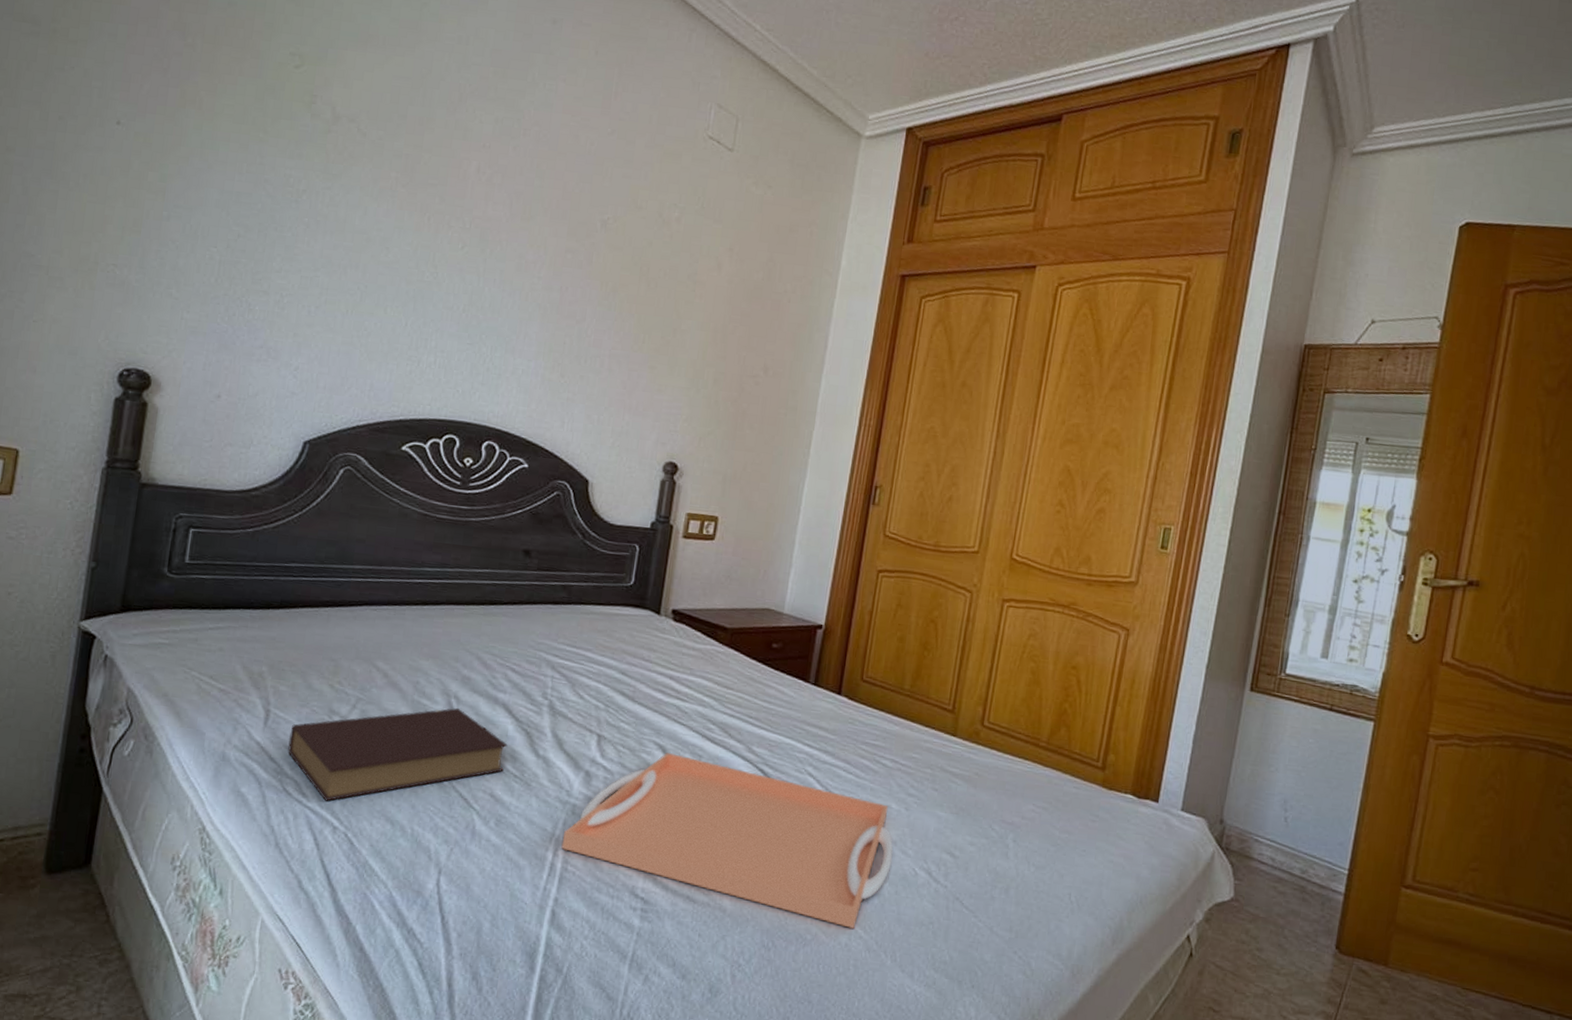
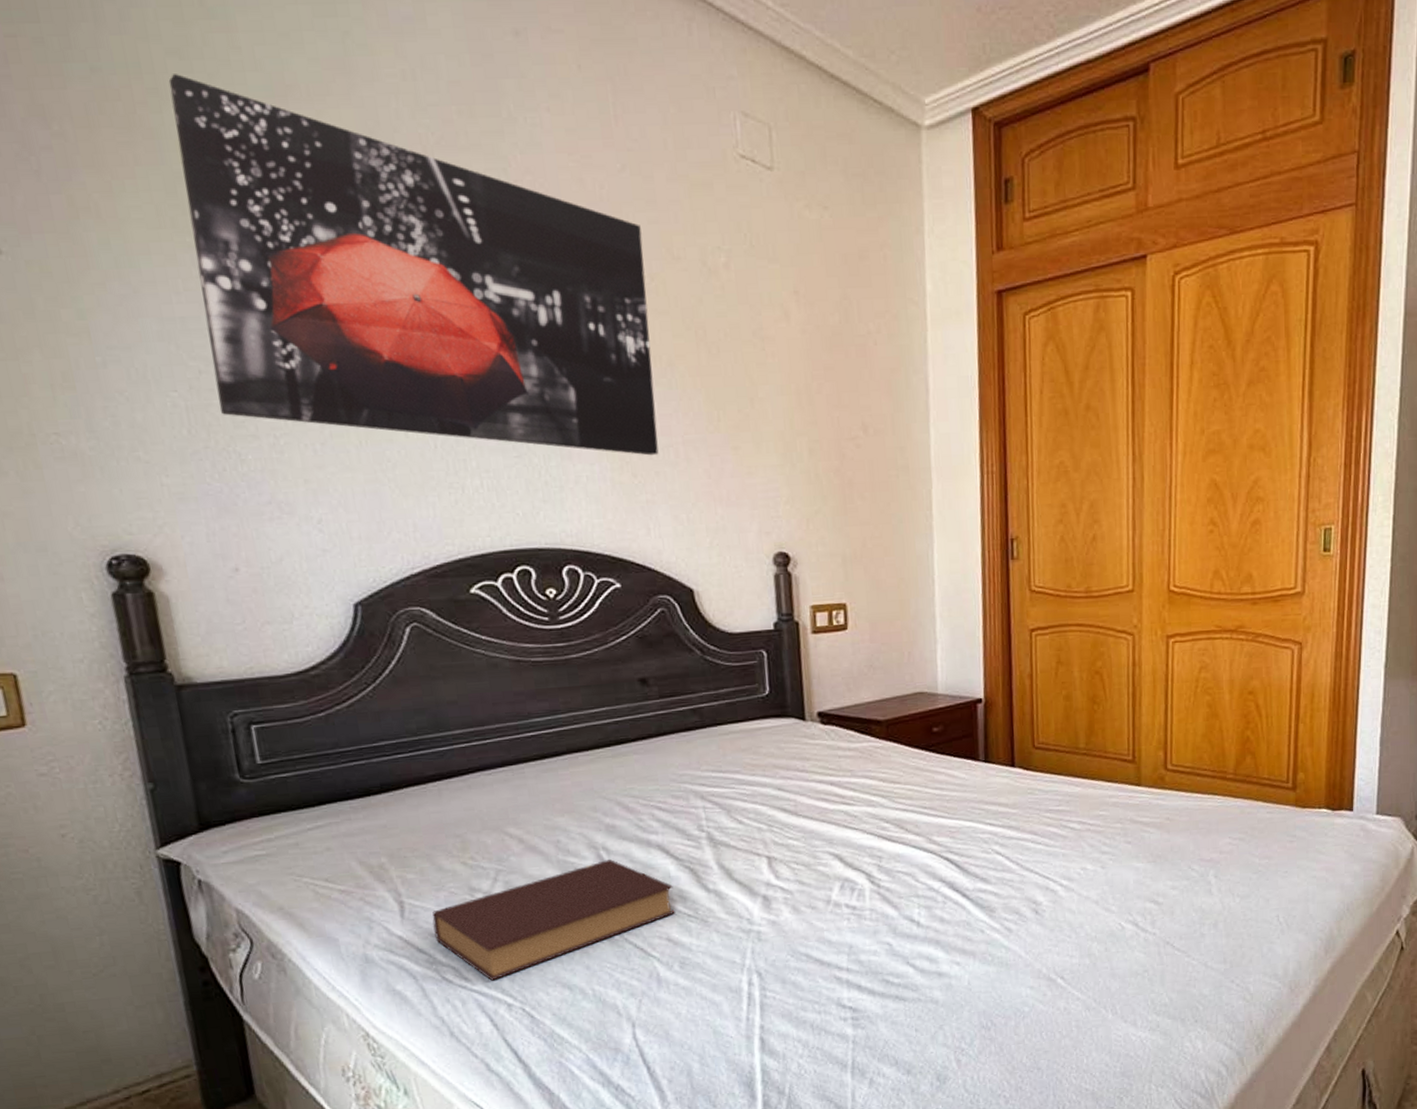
wall art: none [245,15,616,362] -> present [168,74,659,456]
serving tray: present [561,753,893,929] -> none [754,860,1097,993]

